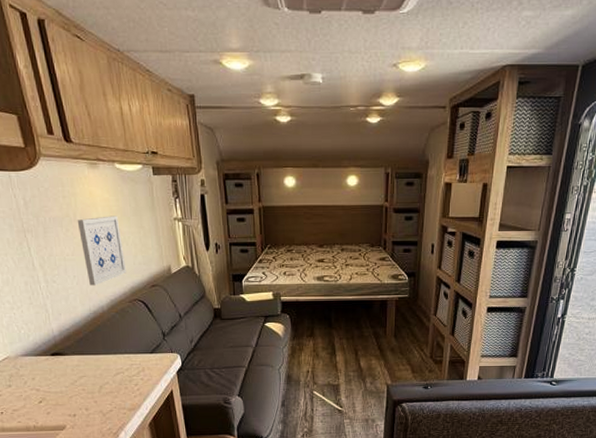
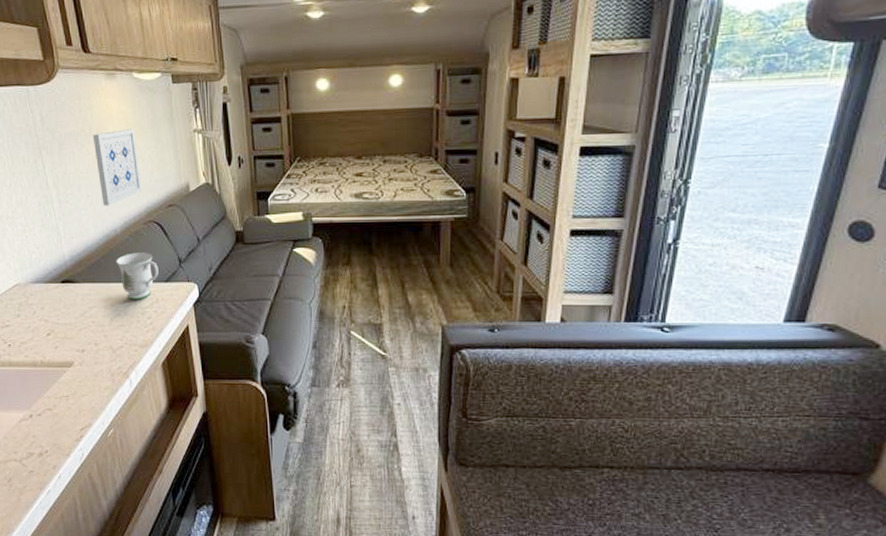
mug: none [103,327,144,370] -> present [116,252,159,300]

